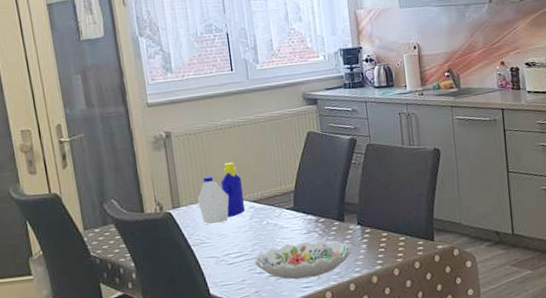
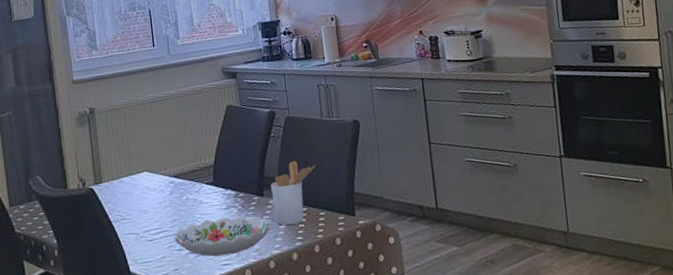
bottle: present [198,162,246,225] -> none [119,137,166,200]
utensil holder: none [351,187,396,250] -> present [271,160,315,225]

